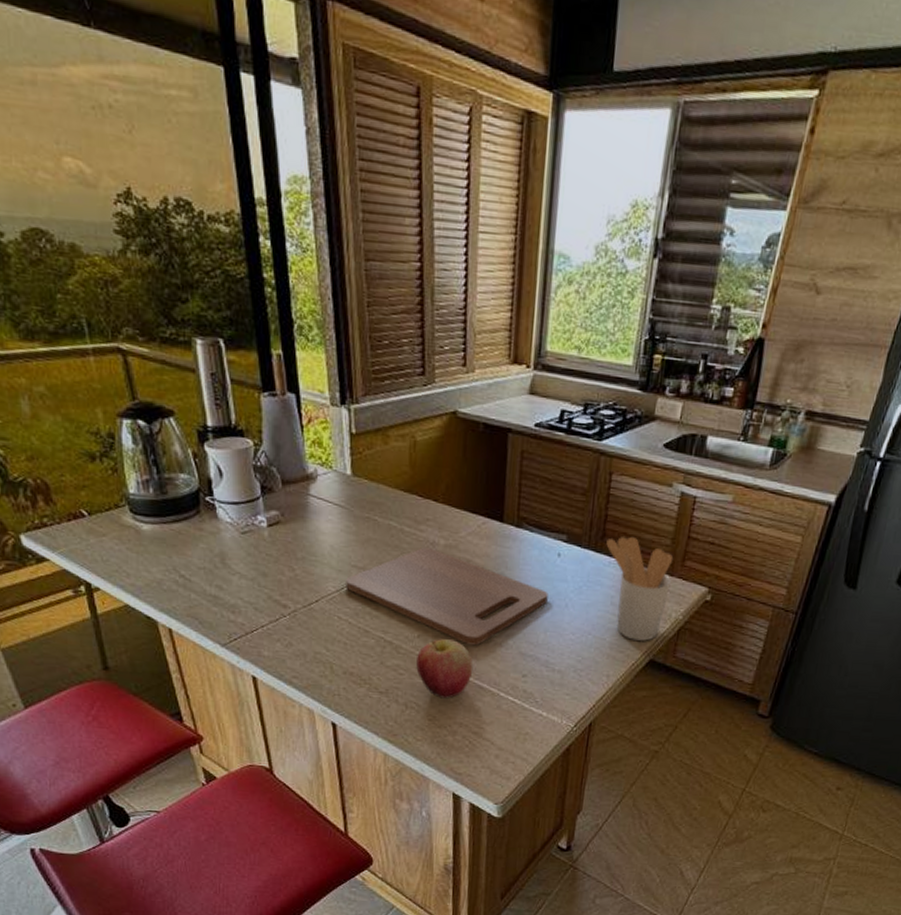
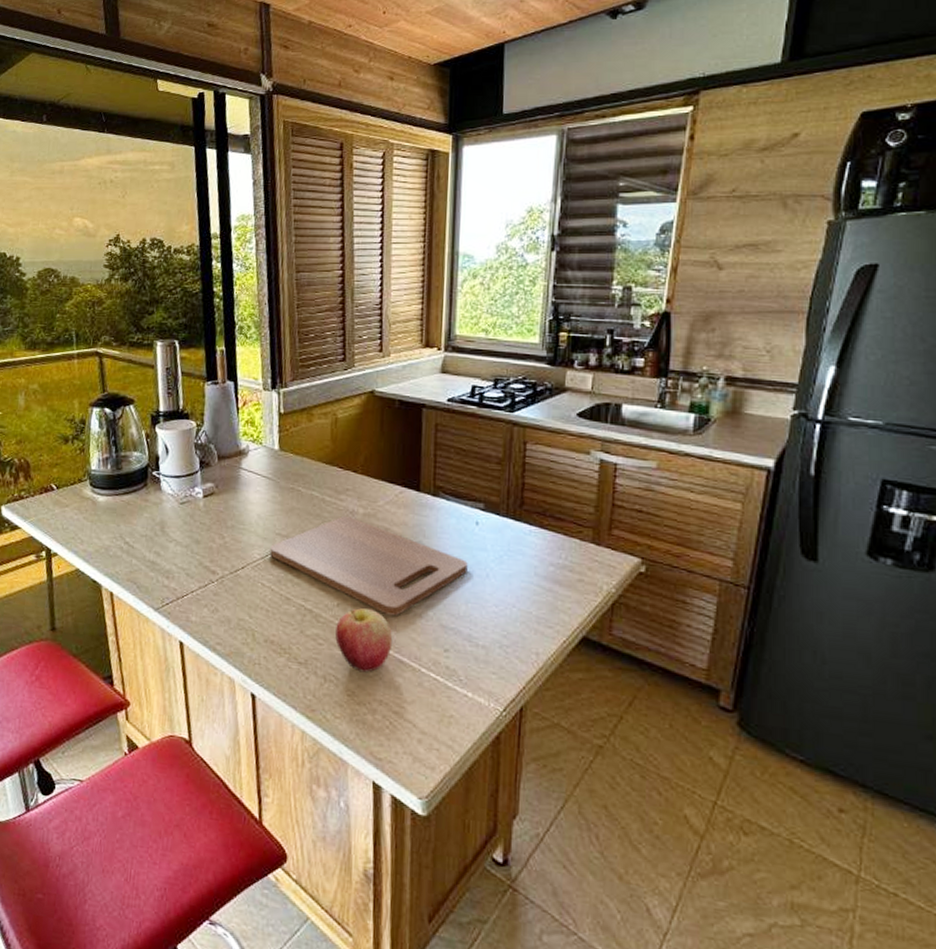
utensil holder: present [606,536,674,641] -> none [525,504,599,616]

